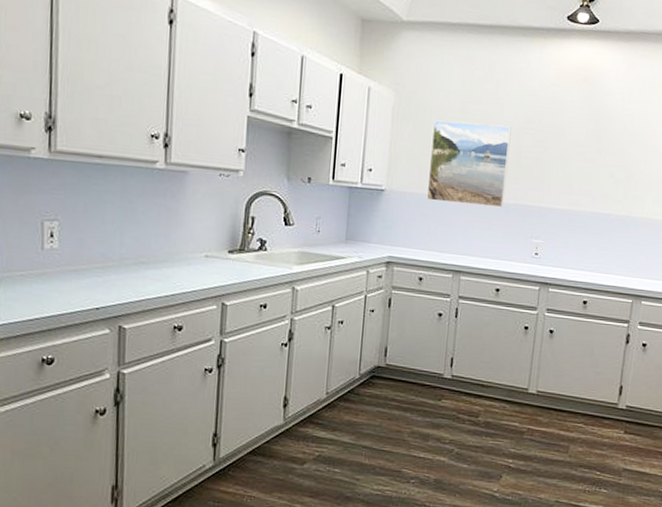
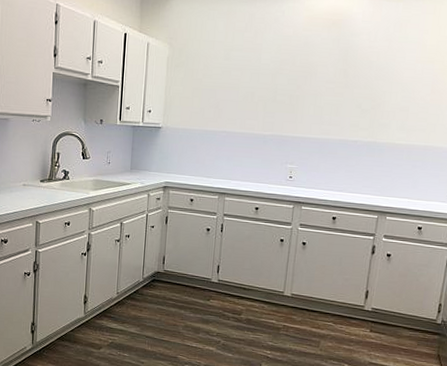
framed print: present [426,120,512,208] -> none [196,66,269,139]

